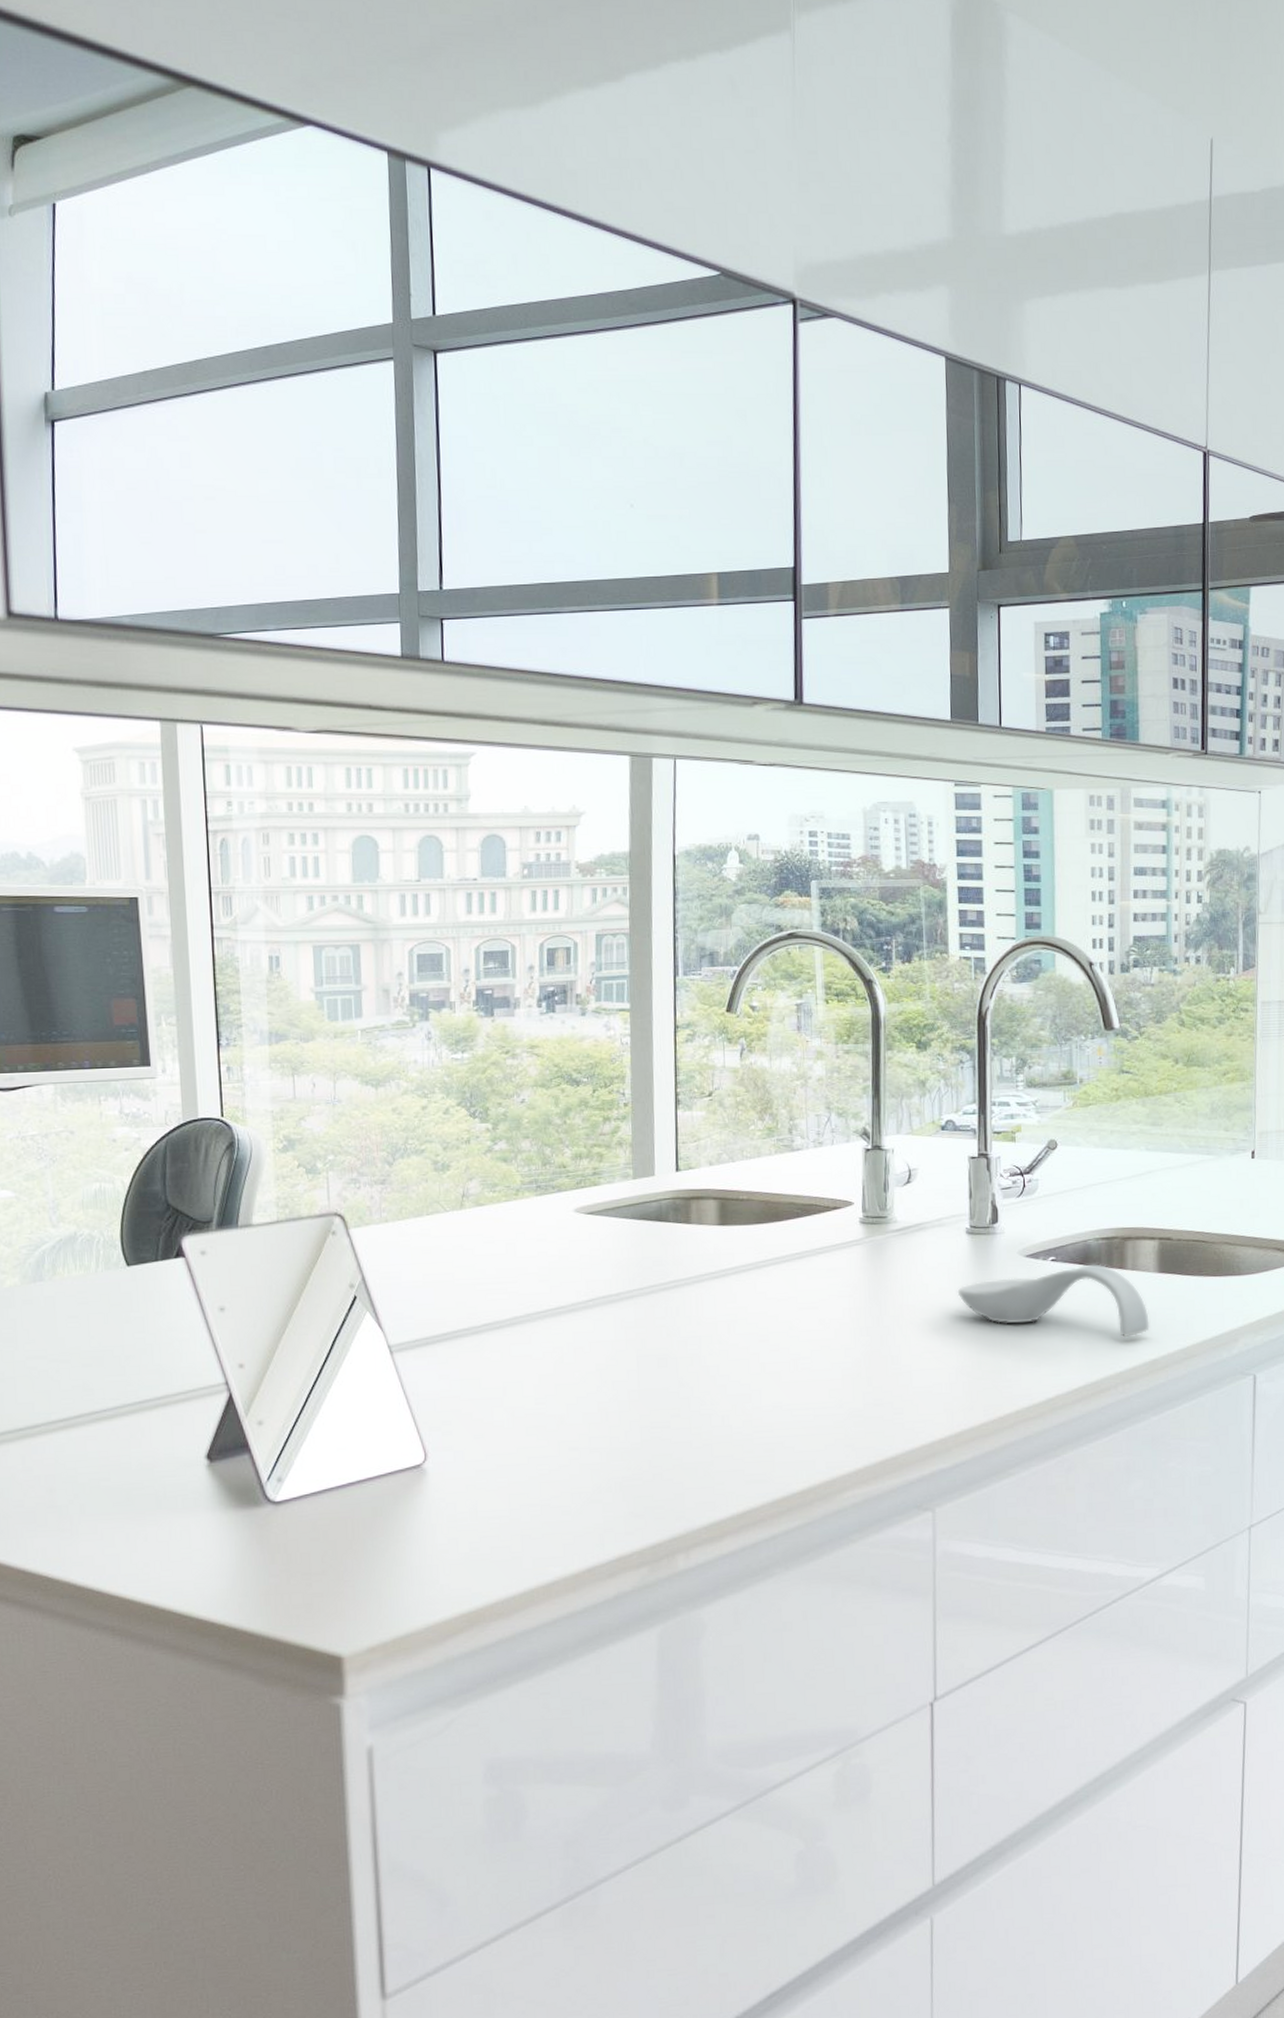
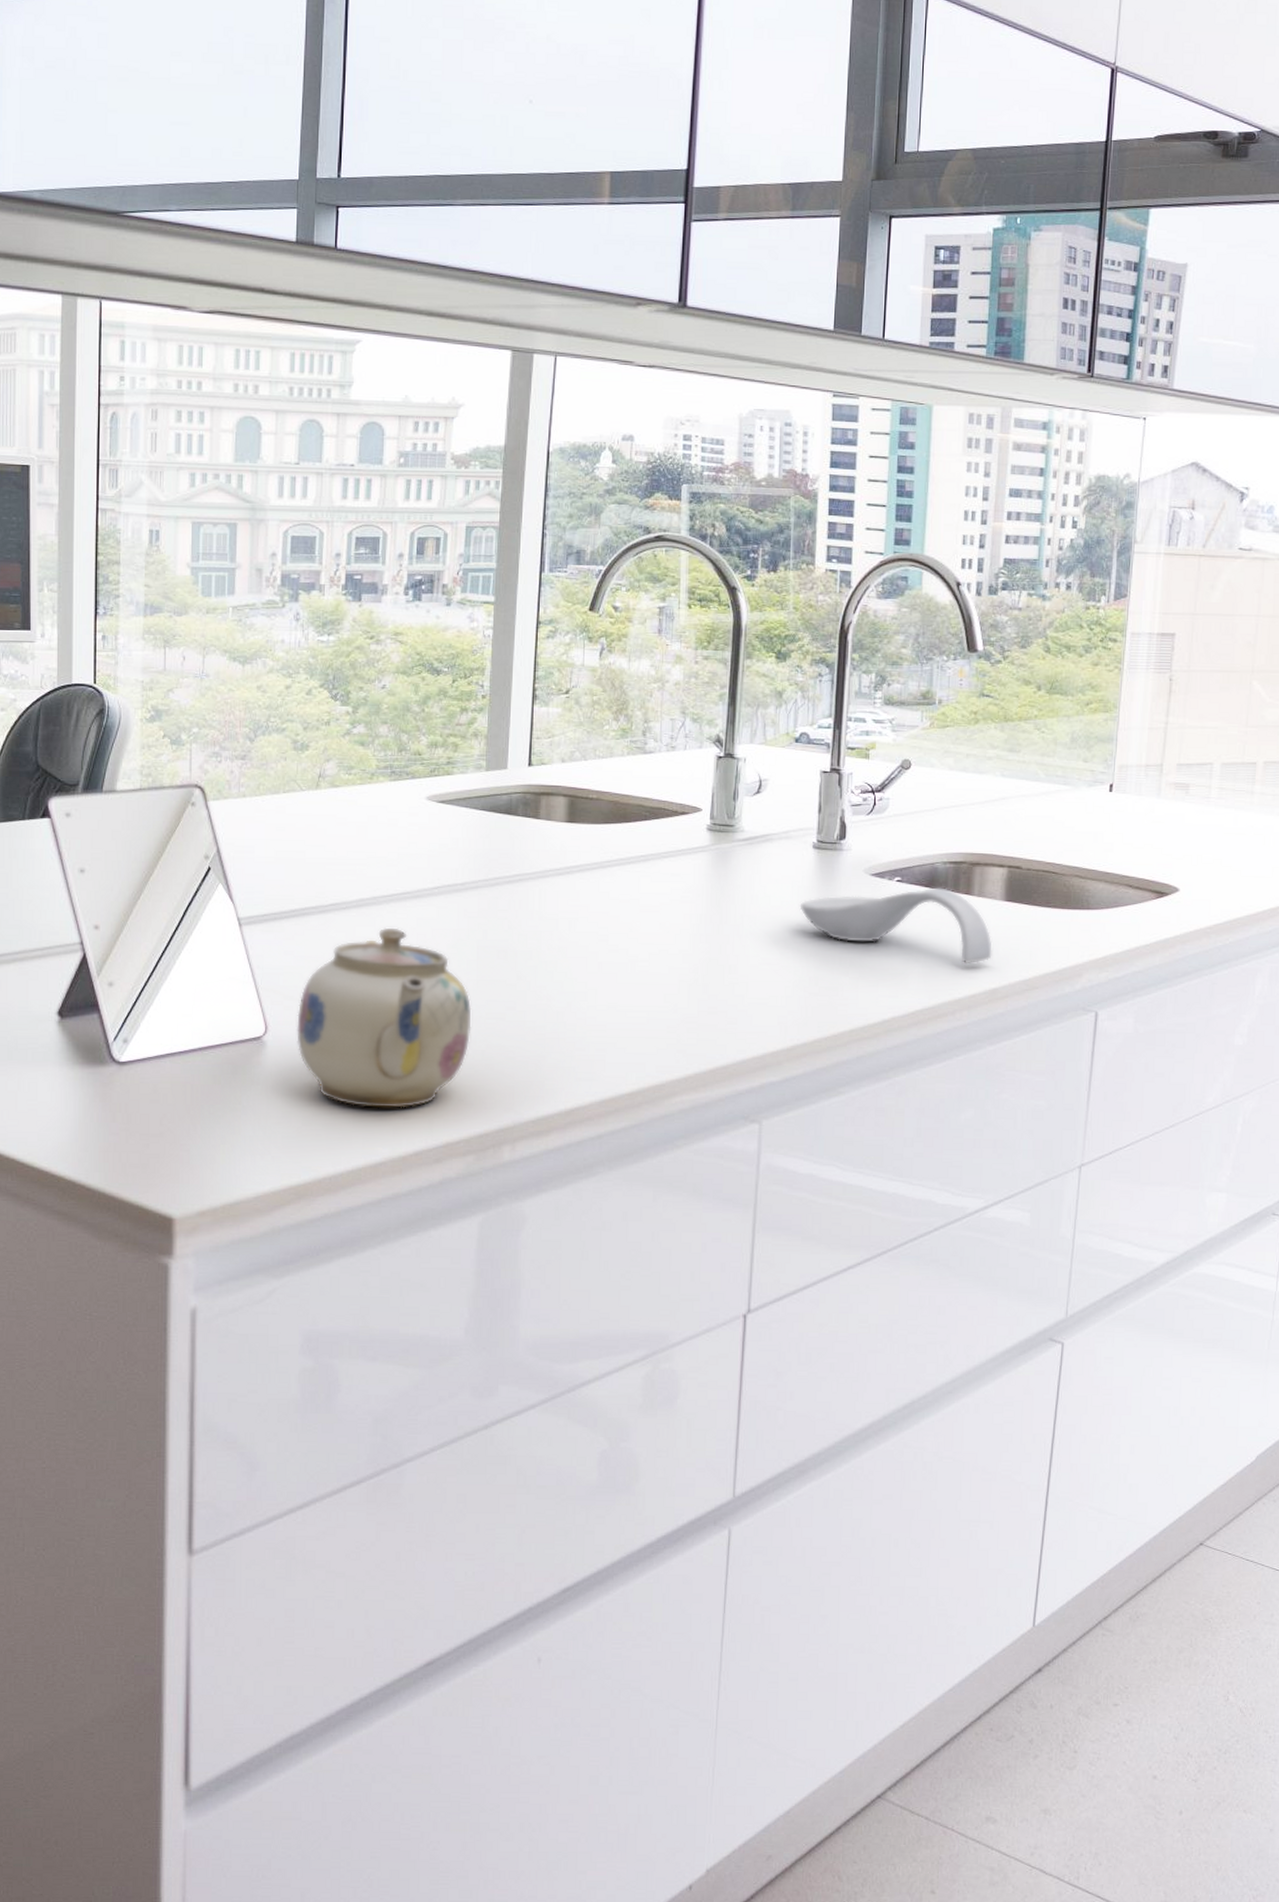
teapot: none [456,1343,637,1527] -> present [297,927,472,1108]

